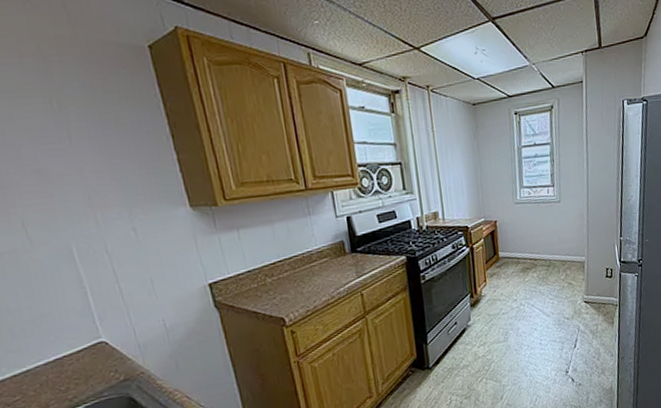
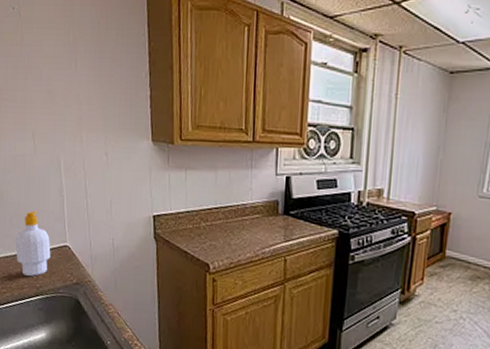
soap bottle: none [22,311,82,391] -> present [15,210,51,276]

